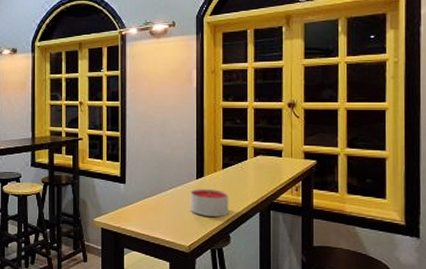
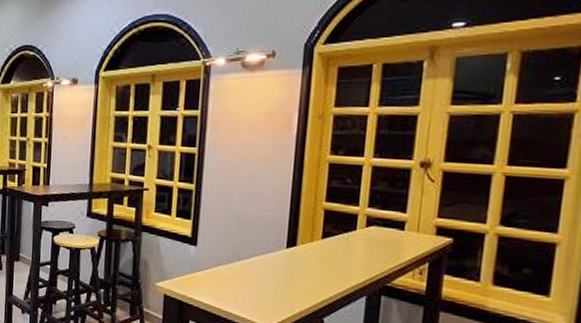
candle: present [190,189,229,217] -> none [275,260,327,297]

